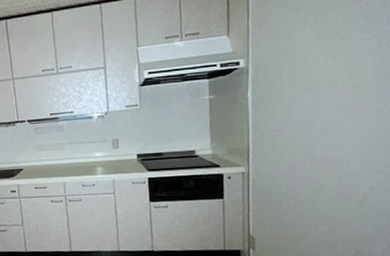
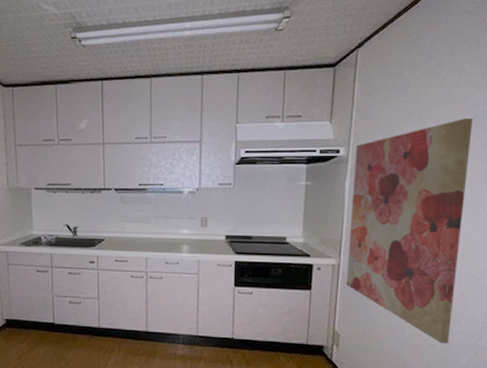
wall art: none [255,17,368,239] -> present [346,117,473,345]

